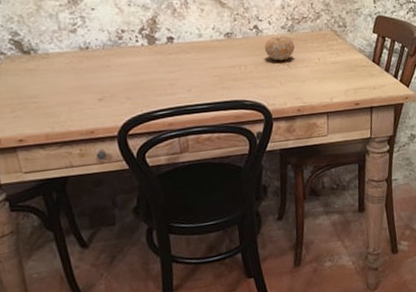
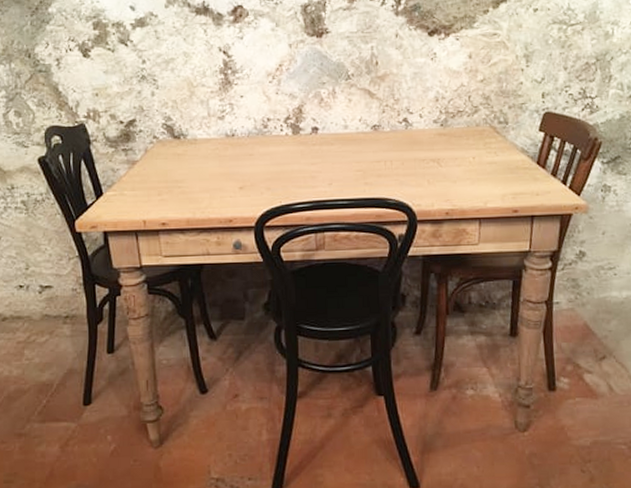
fruit: present [264,35,295,61] -> none [413,129,447,158]

